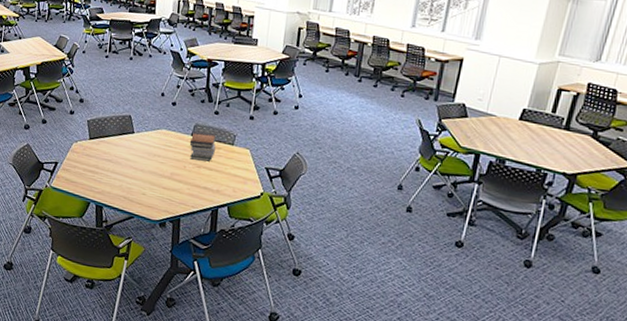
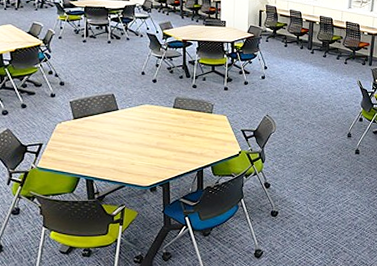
book stack: present [189,131,217,162] -> none [172,104,197,129]

